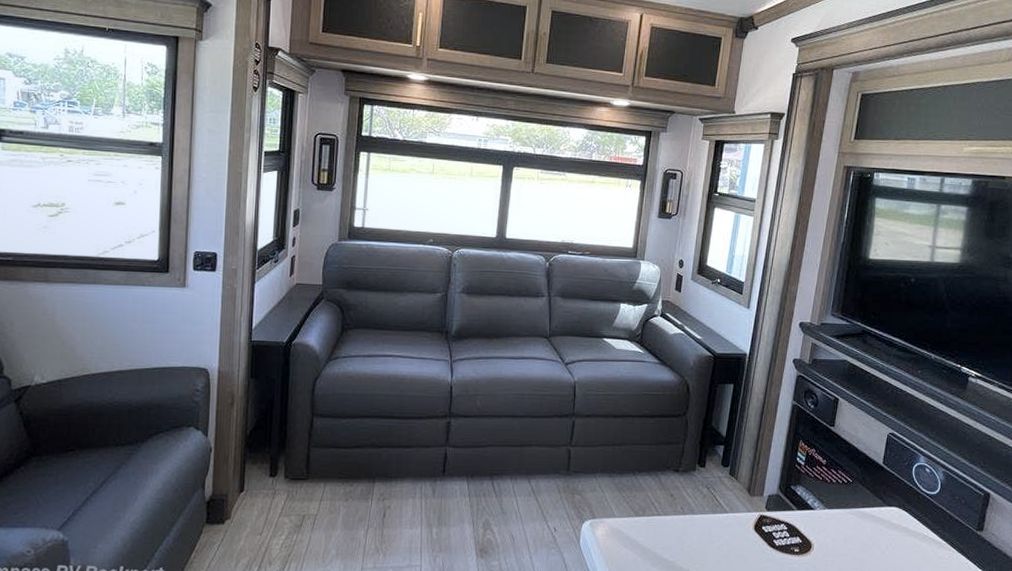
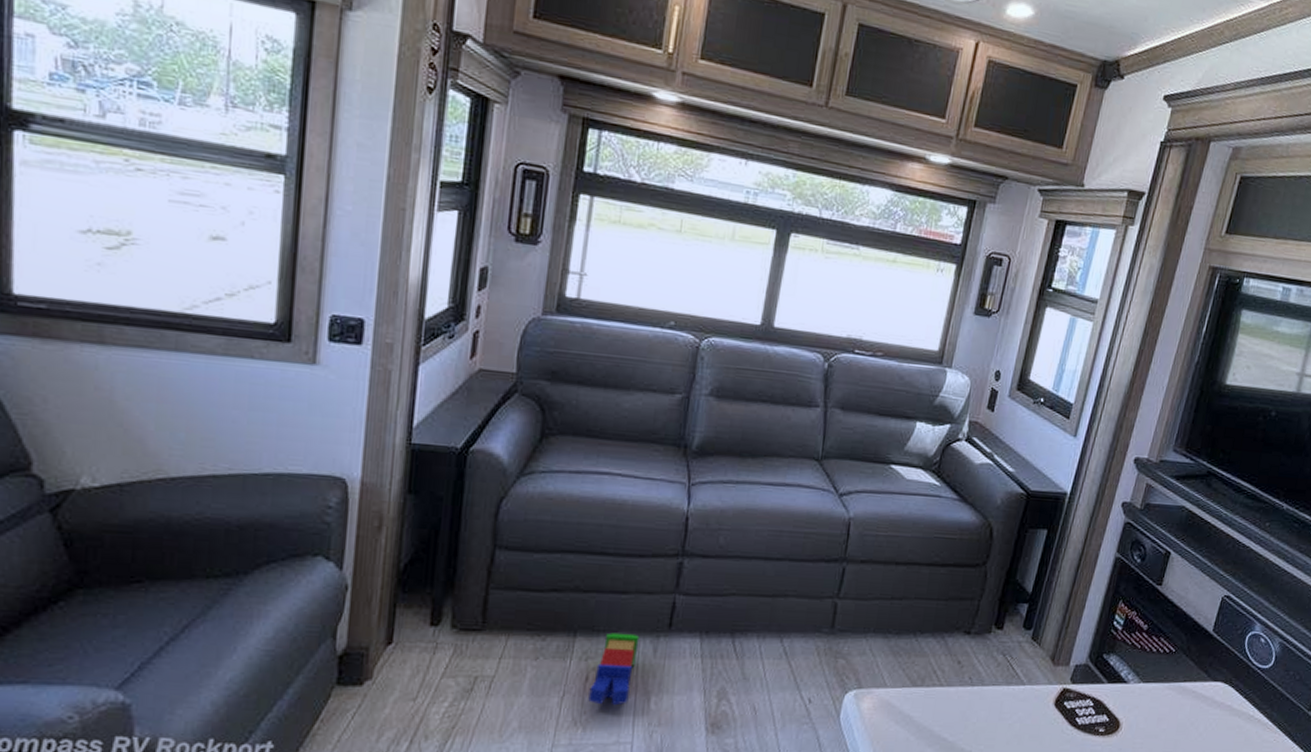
stacking toy: none [386,478,422,536] -> present [588,632,640,706]

